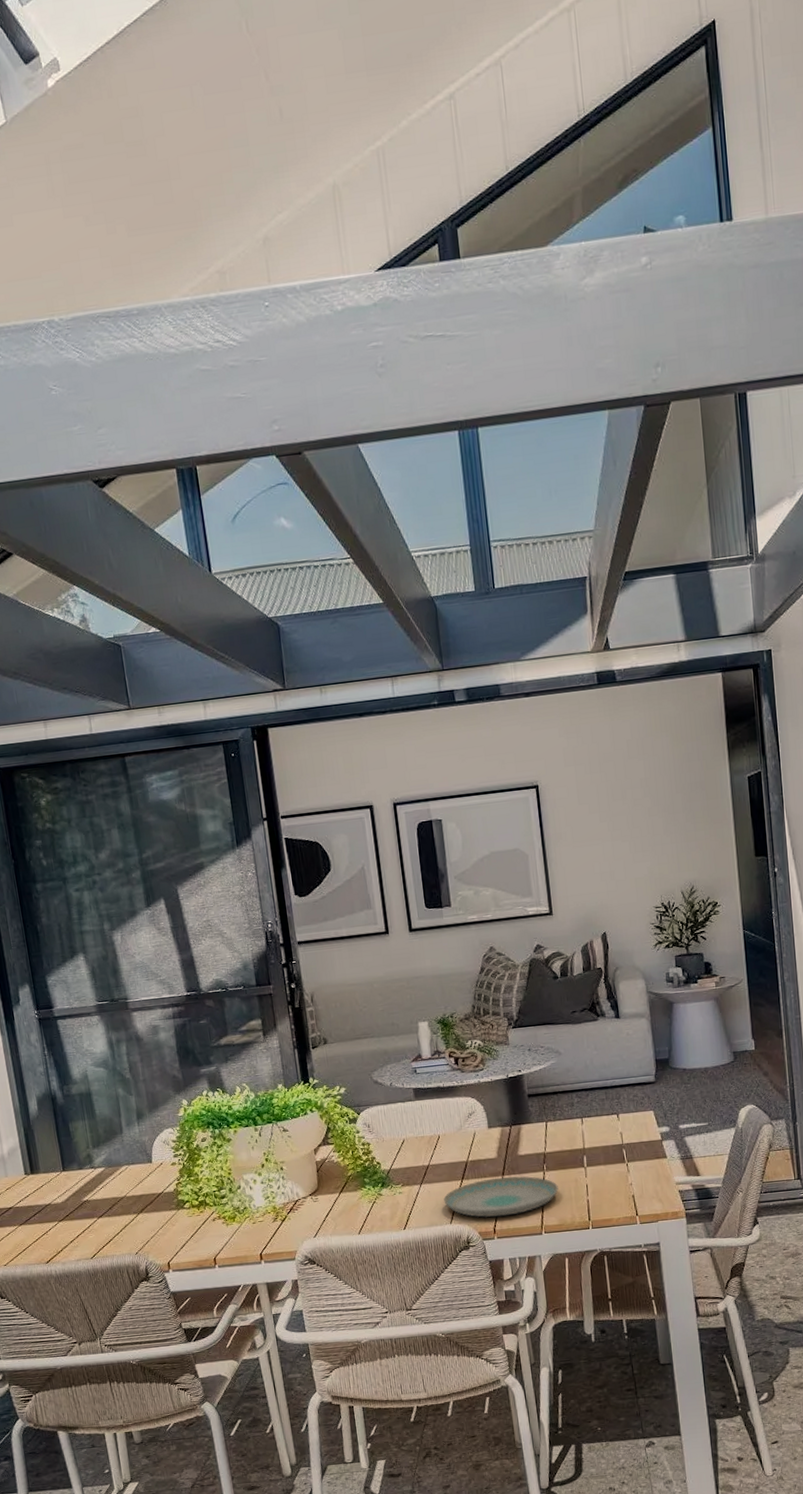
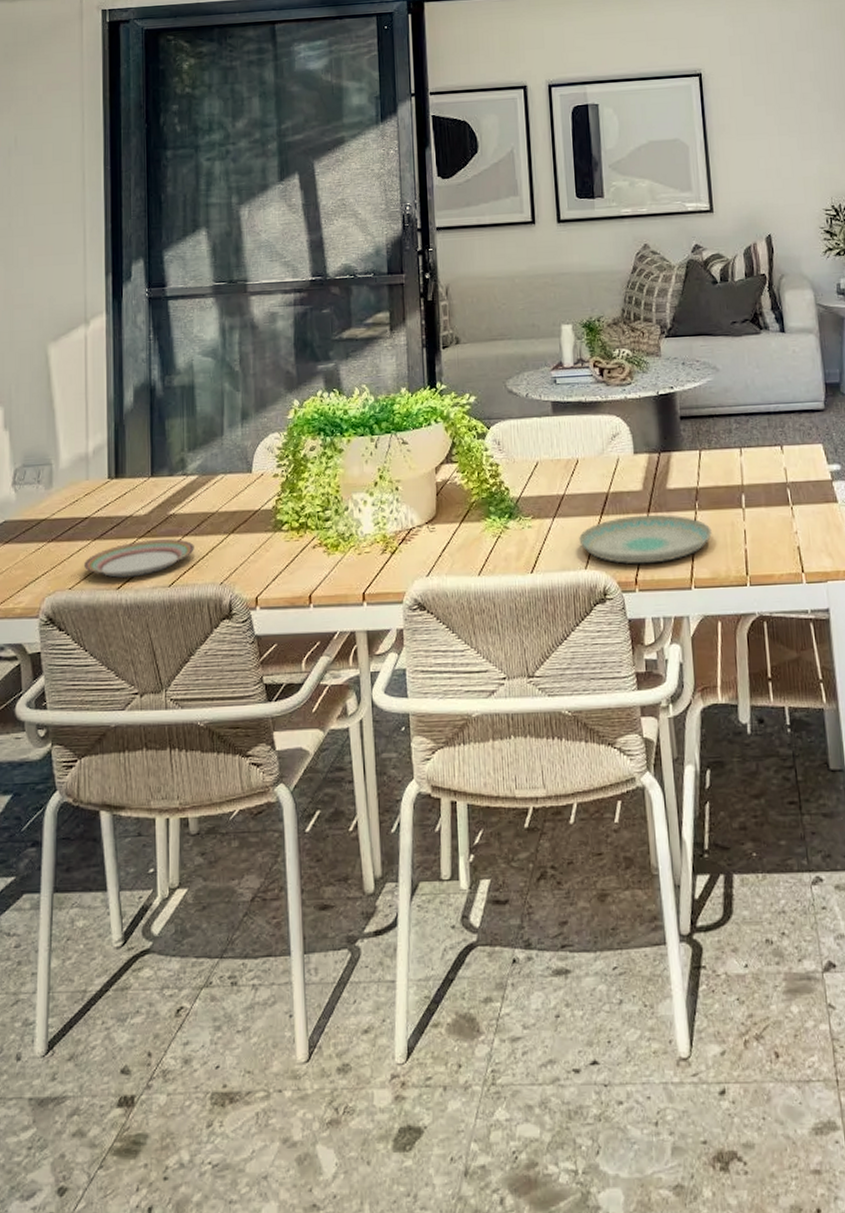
plate: none [13,1220,109,1255] -> present [83,539,194,579]

